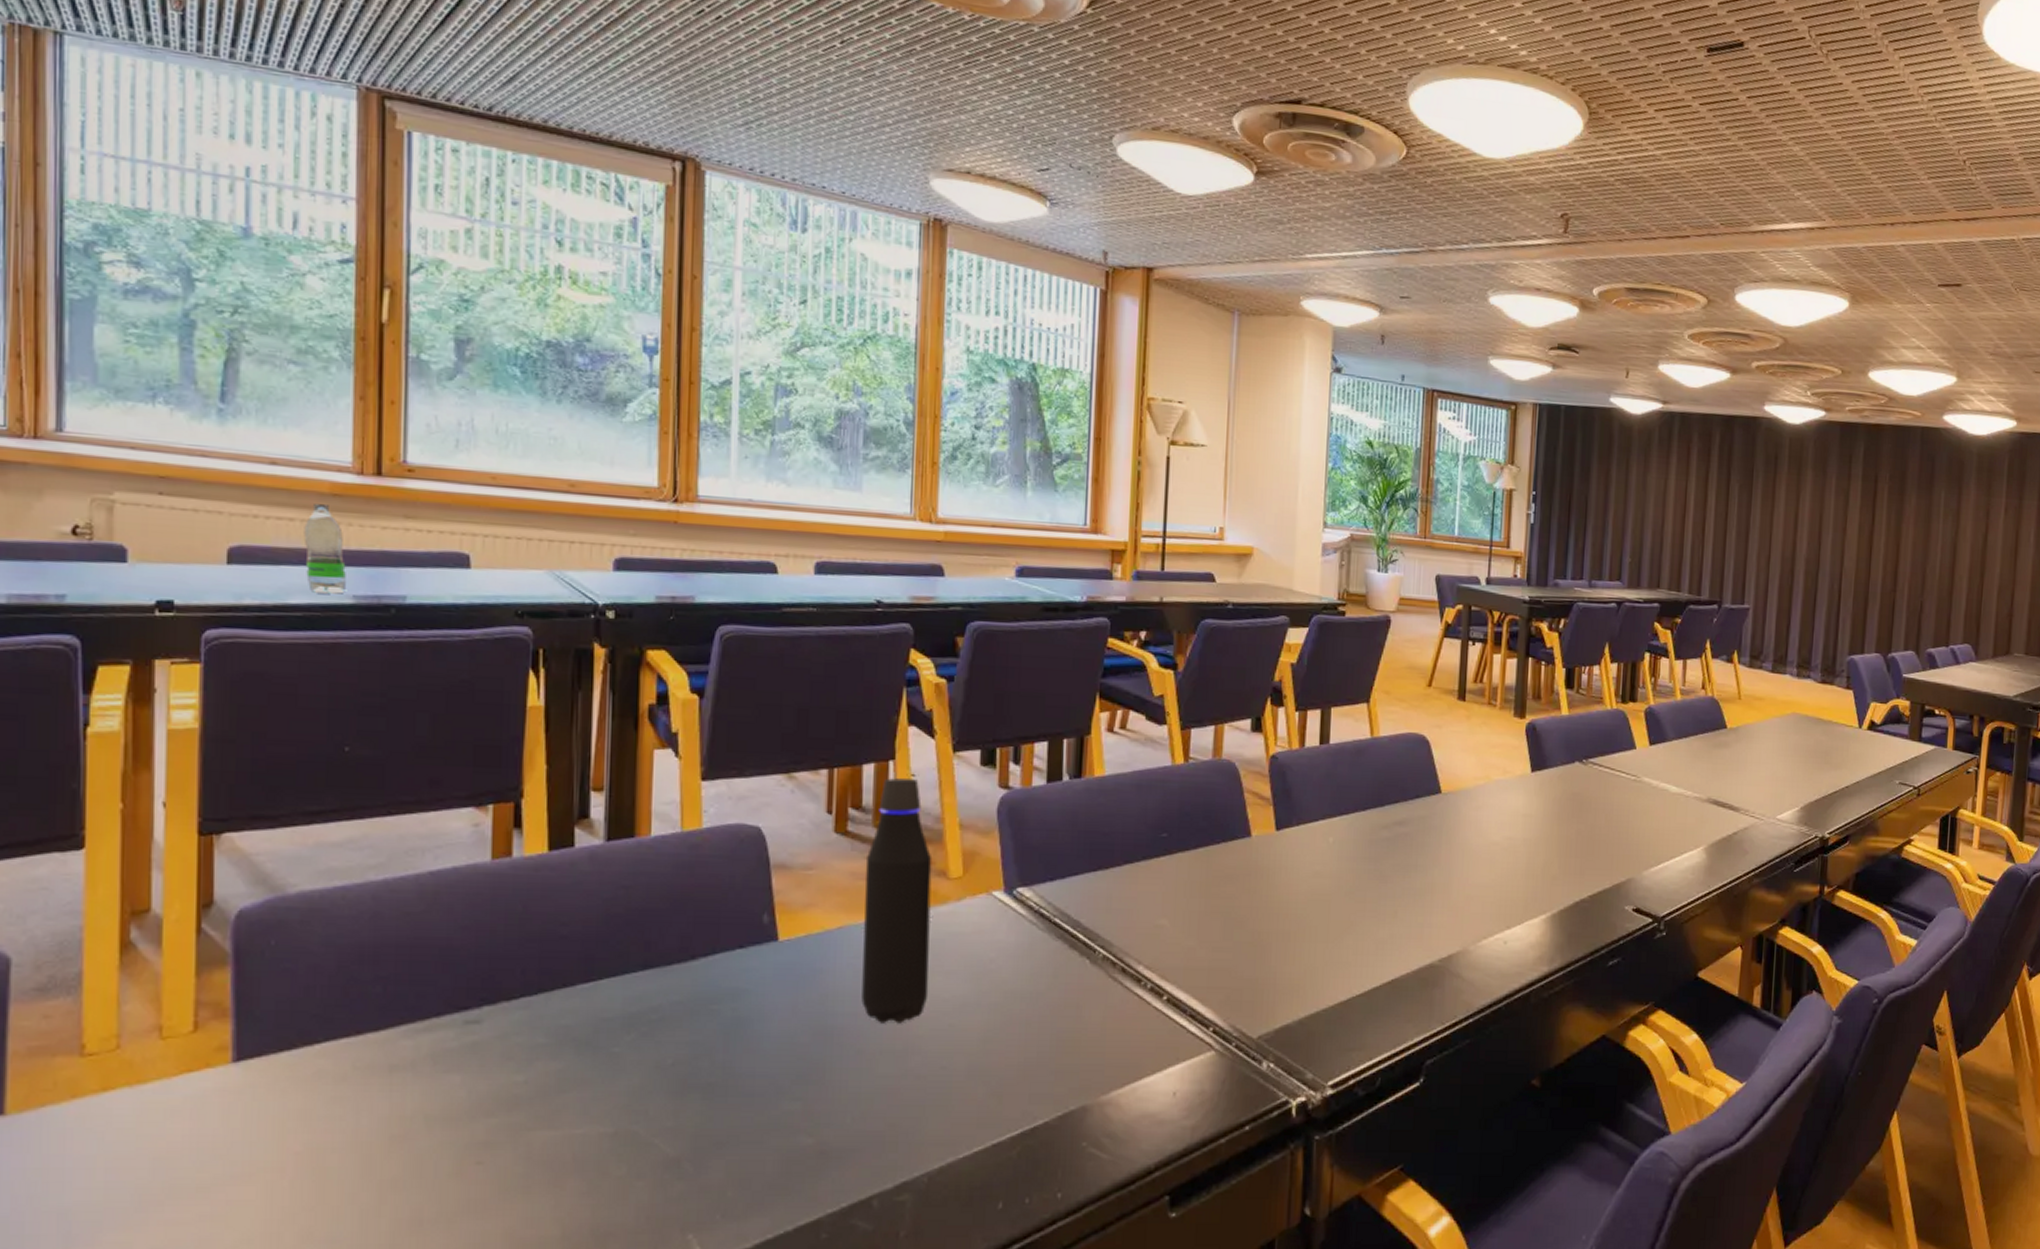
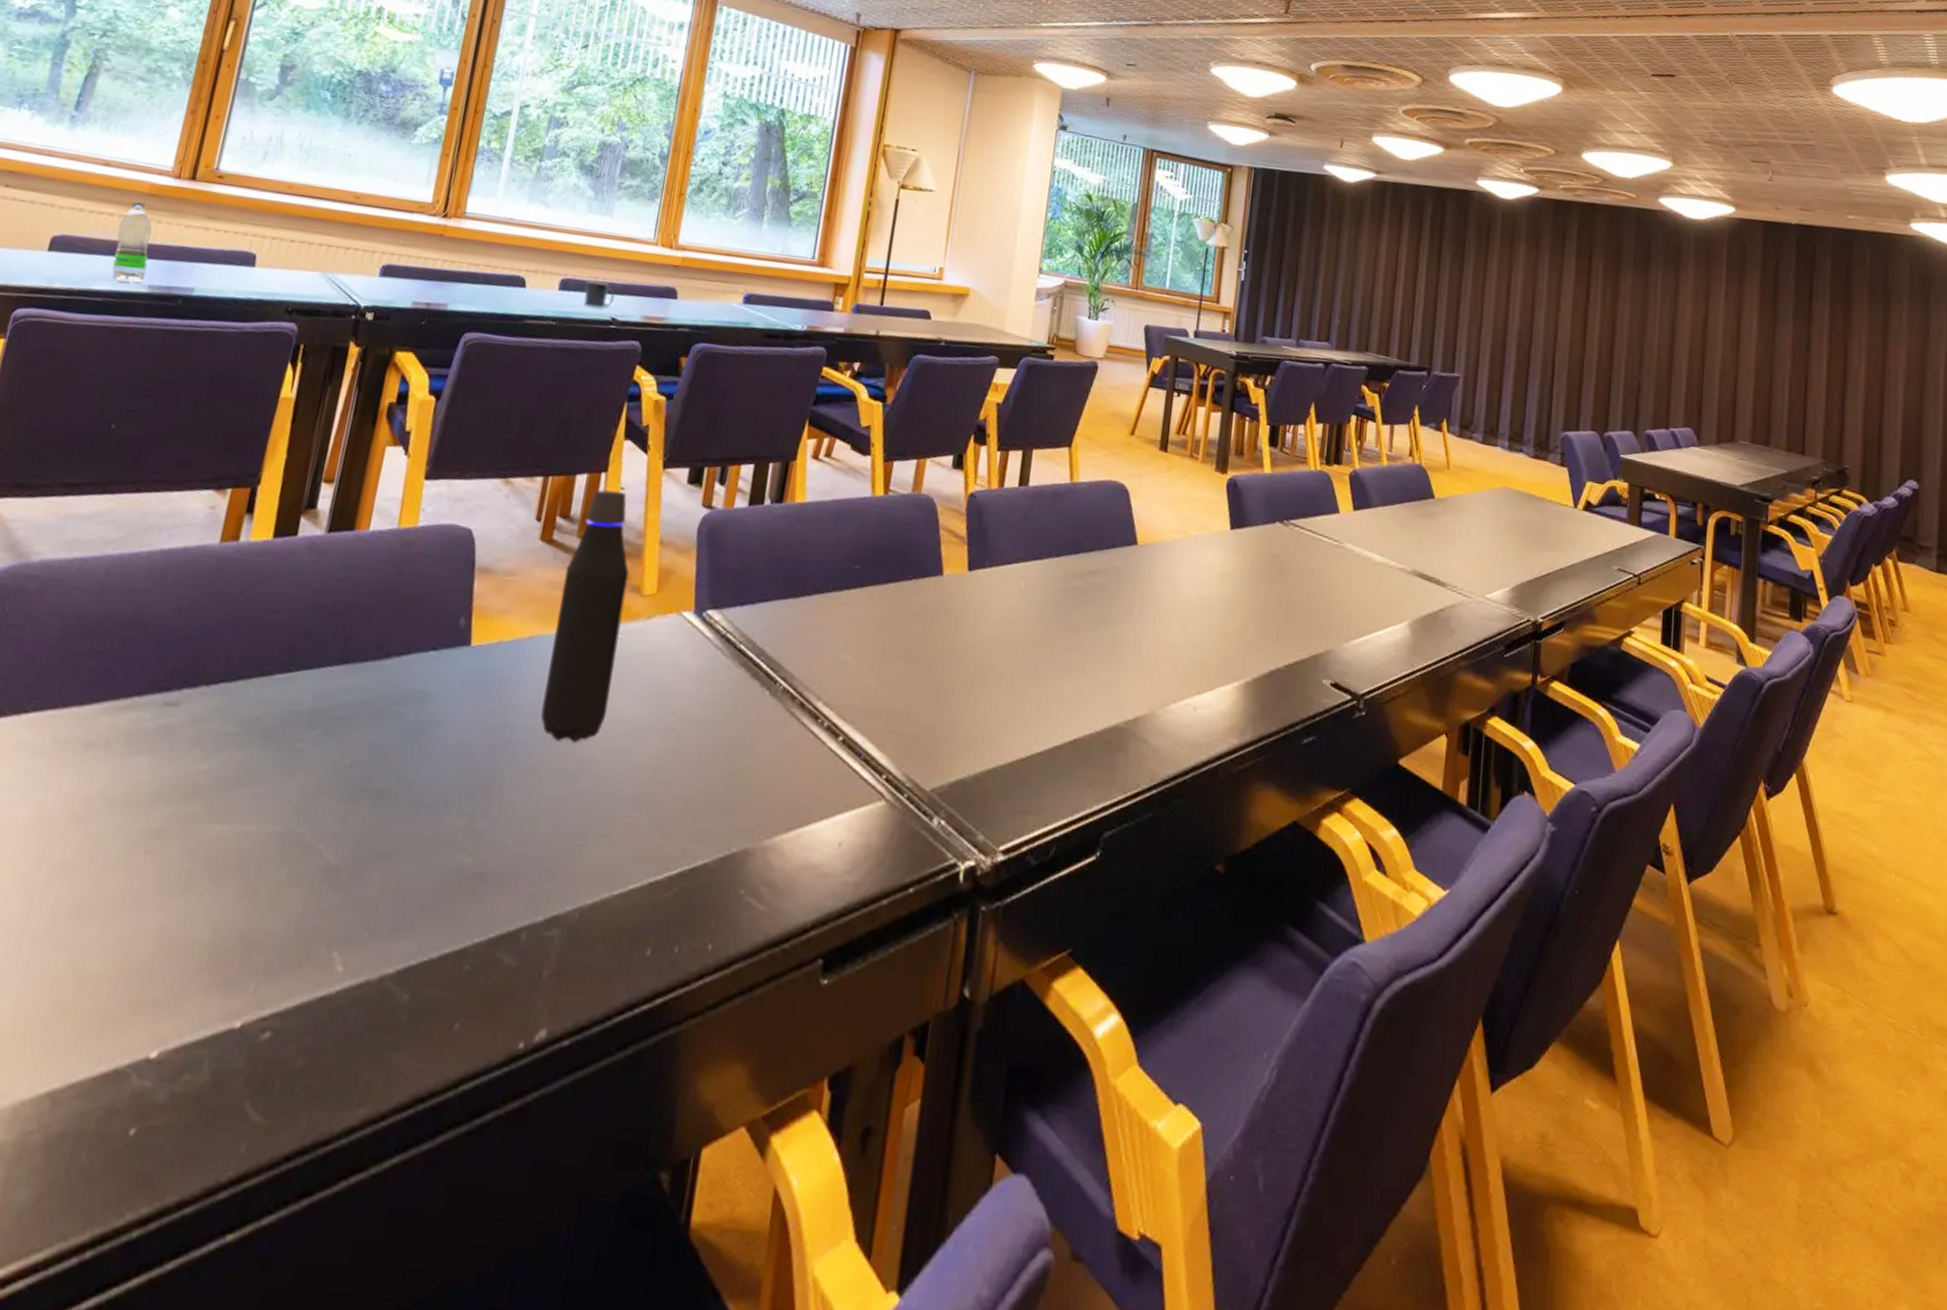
mug: none [843,563,876,594] -> present [583,281,615,311]

